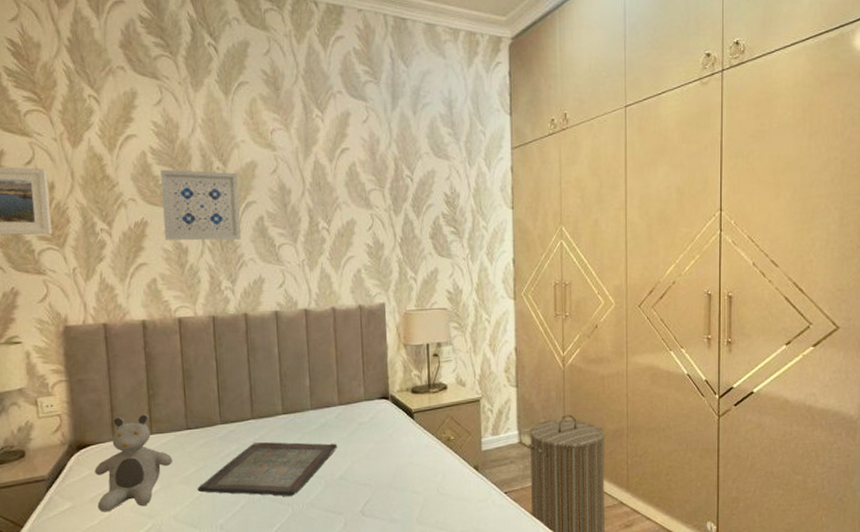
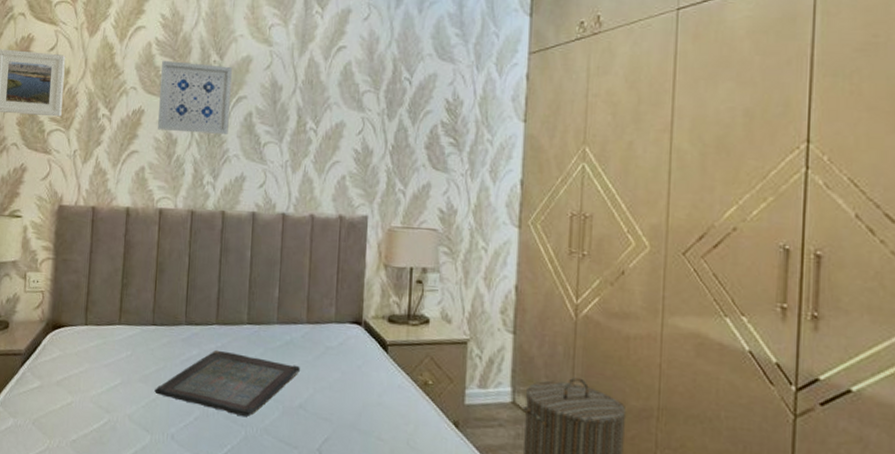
teddy bear: present [94,414,173,512] -> none [62,301,136,399]

